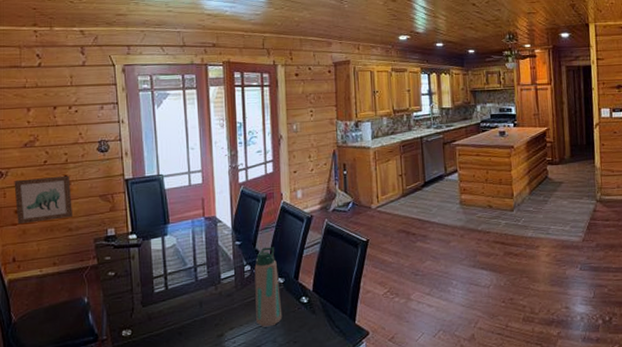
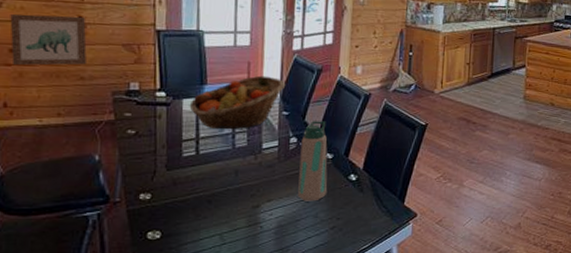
fruit basket: none [156,209,236,265] -> present [189,75,286,130]

